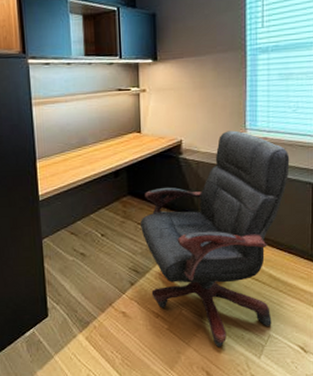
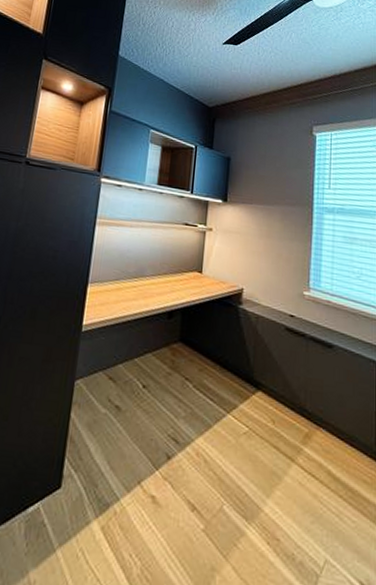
office chair: present [140,130,290,347] -> none [188,286,353,569]

